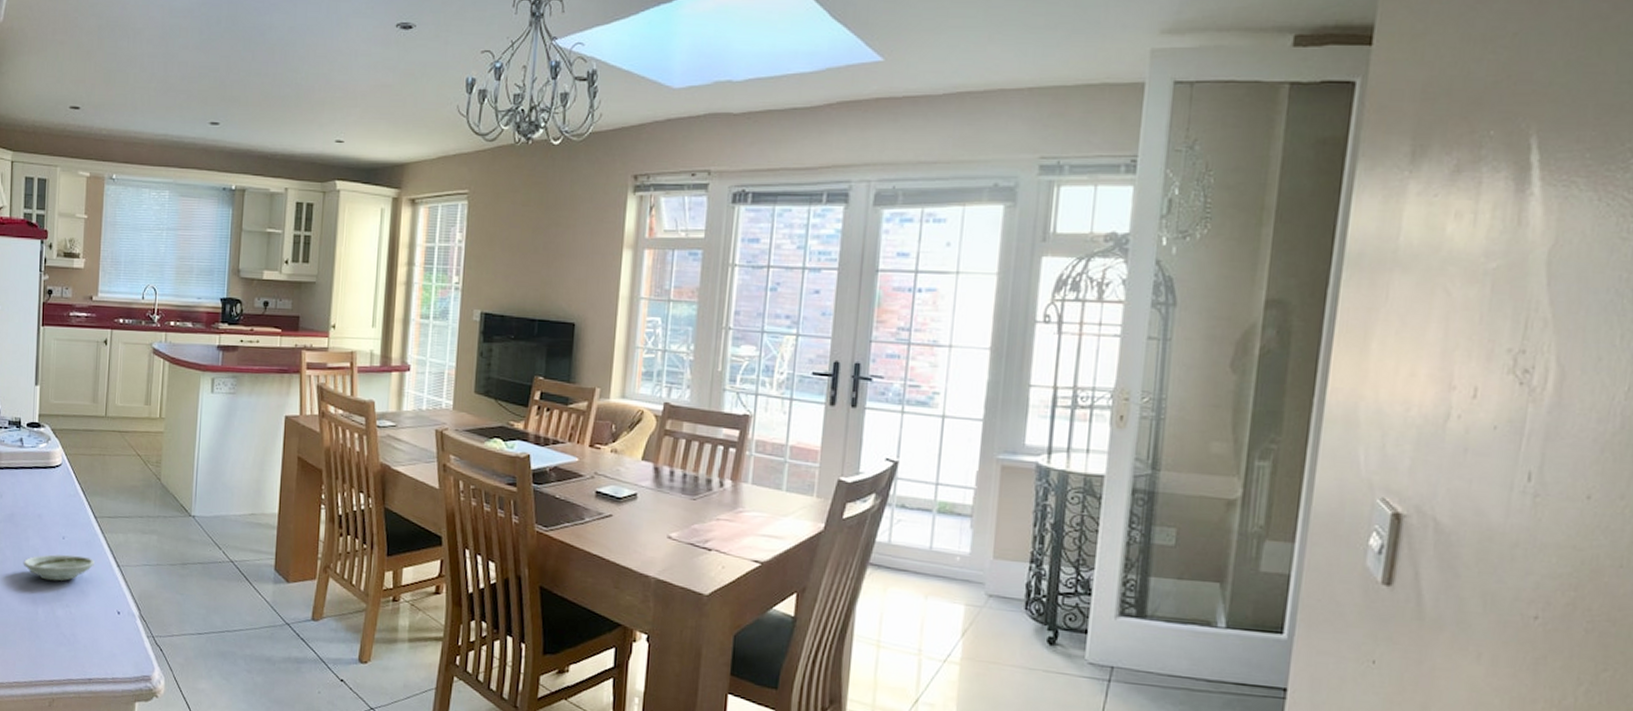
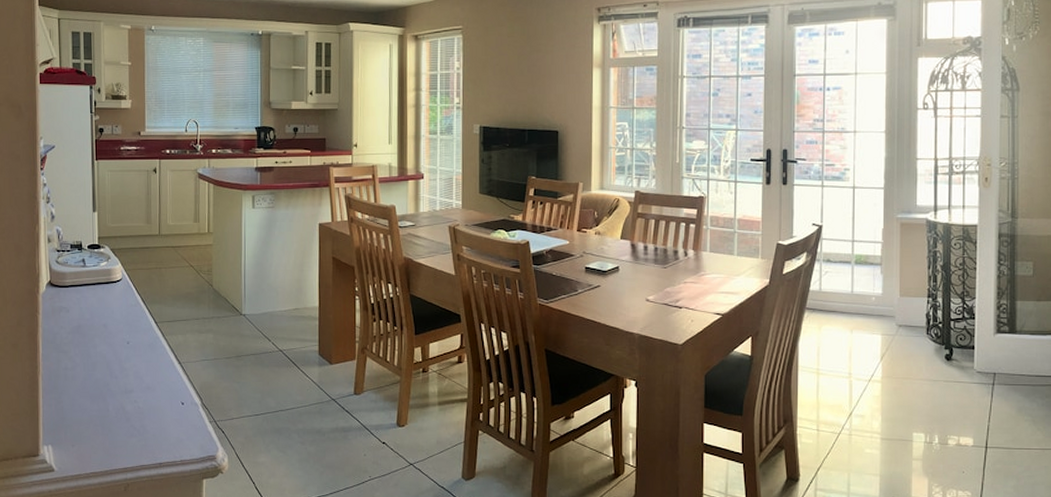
saucer: present [23,554,95,581] -> none [92,357,158,381]

